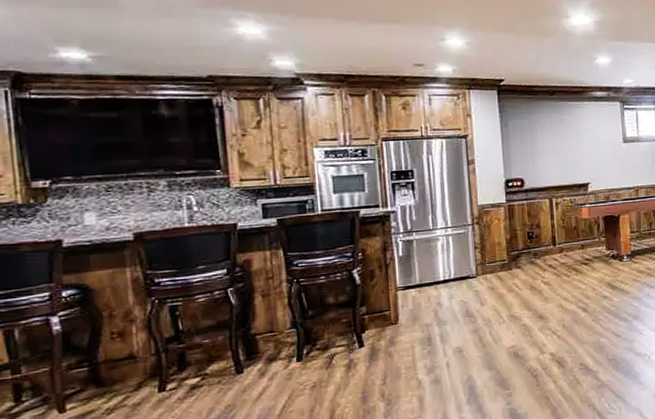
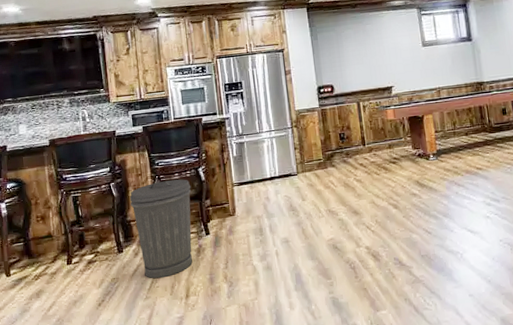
trash can: none [255,283,342,402] -> present [129,179,193,279]

